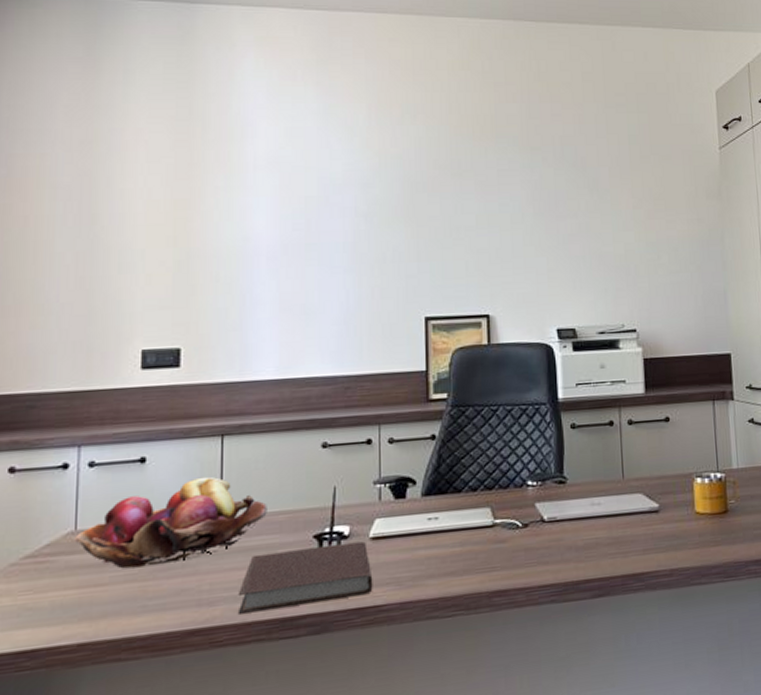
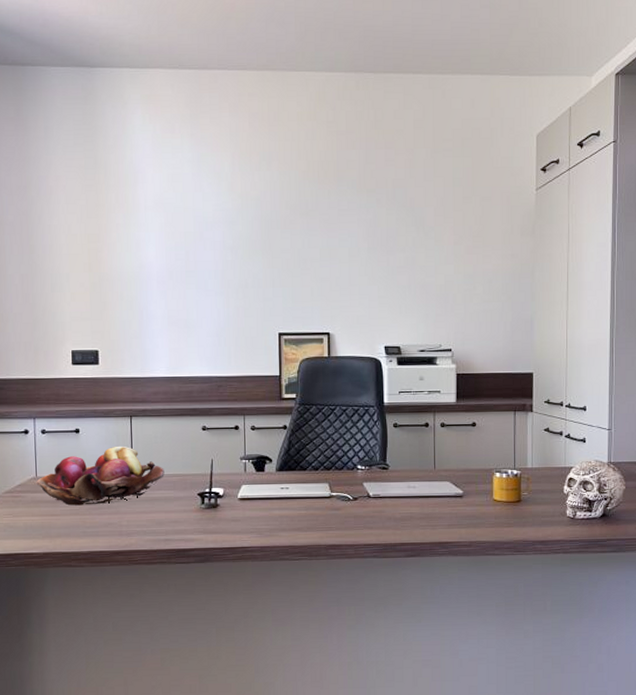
notebook: present [237,541,373,614] -> none [146,500,241,544]

